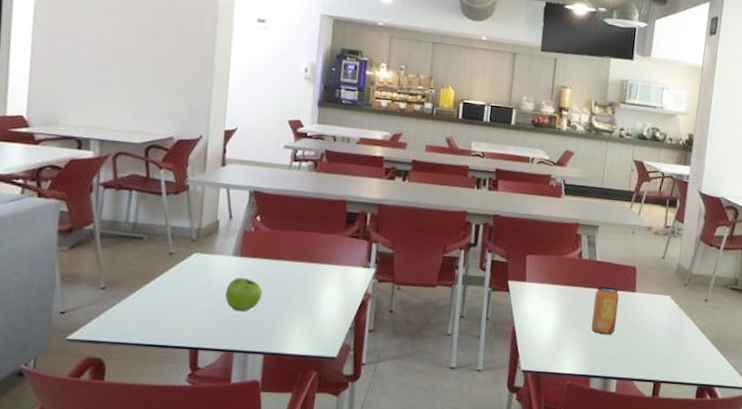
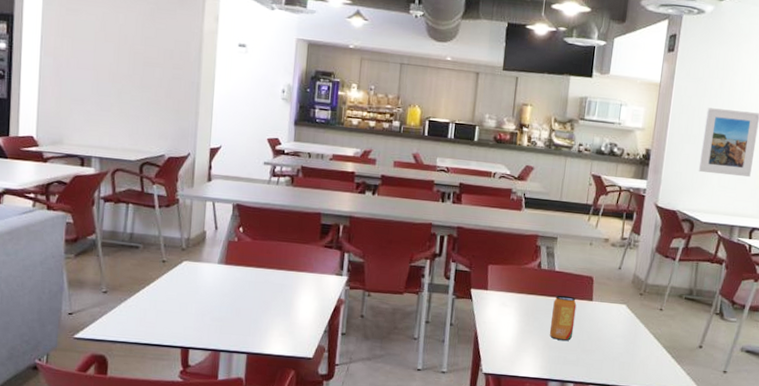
fruit: present [225,278,262,312] -> none [212,284,245,315]

